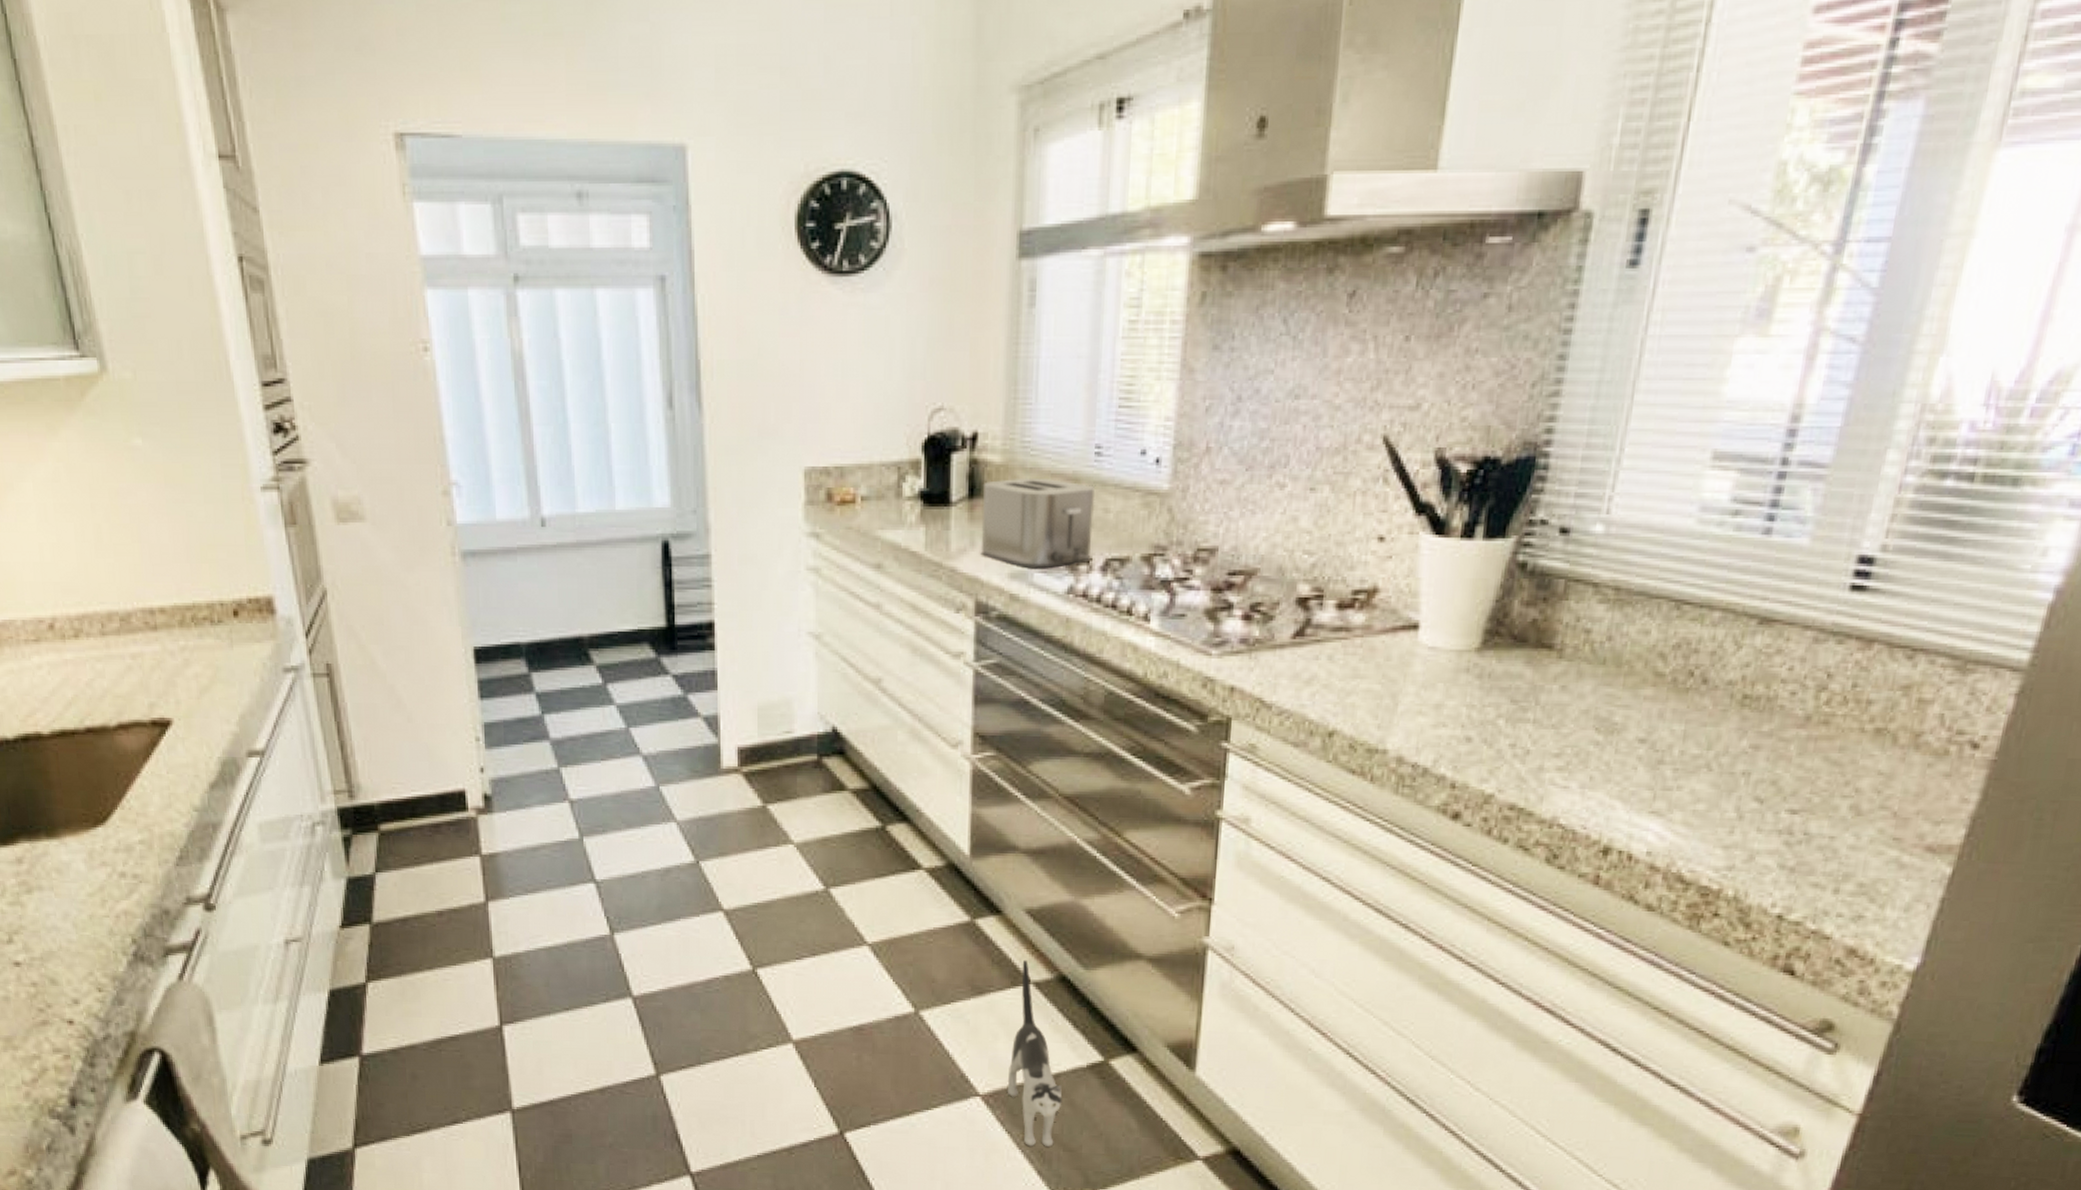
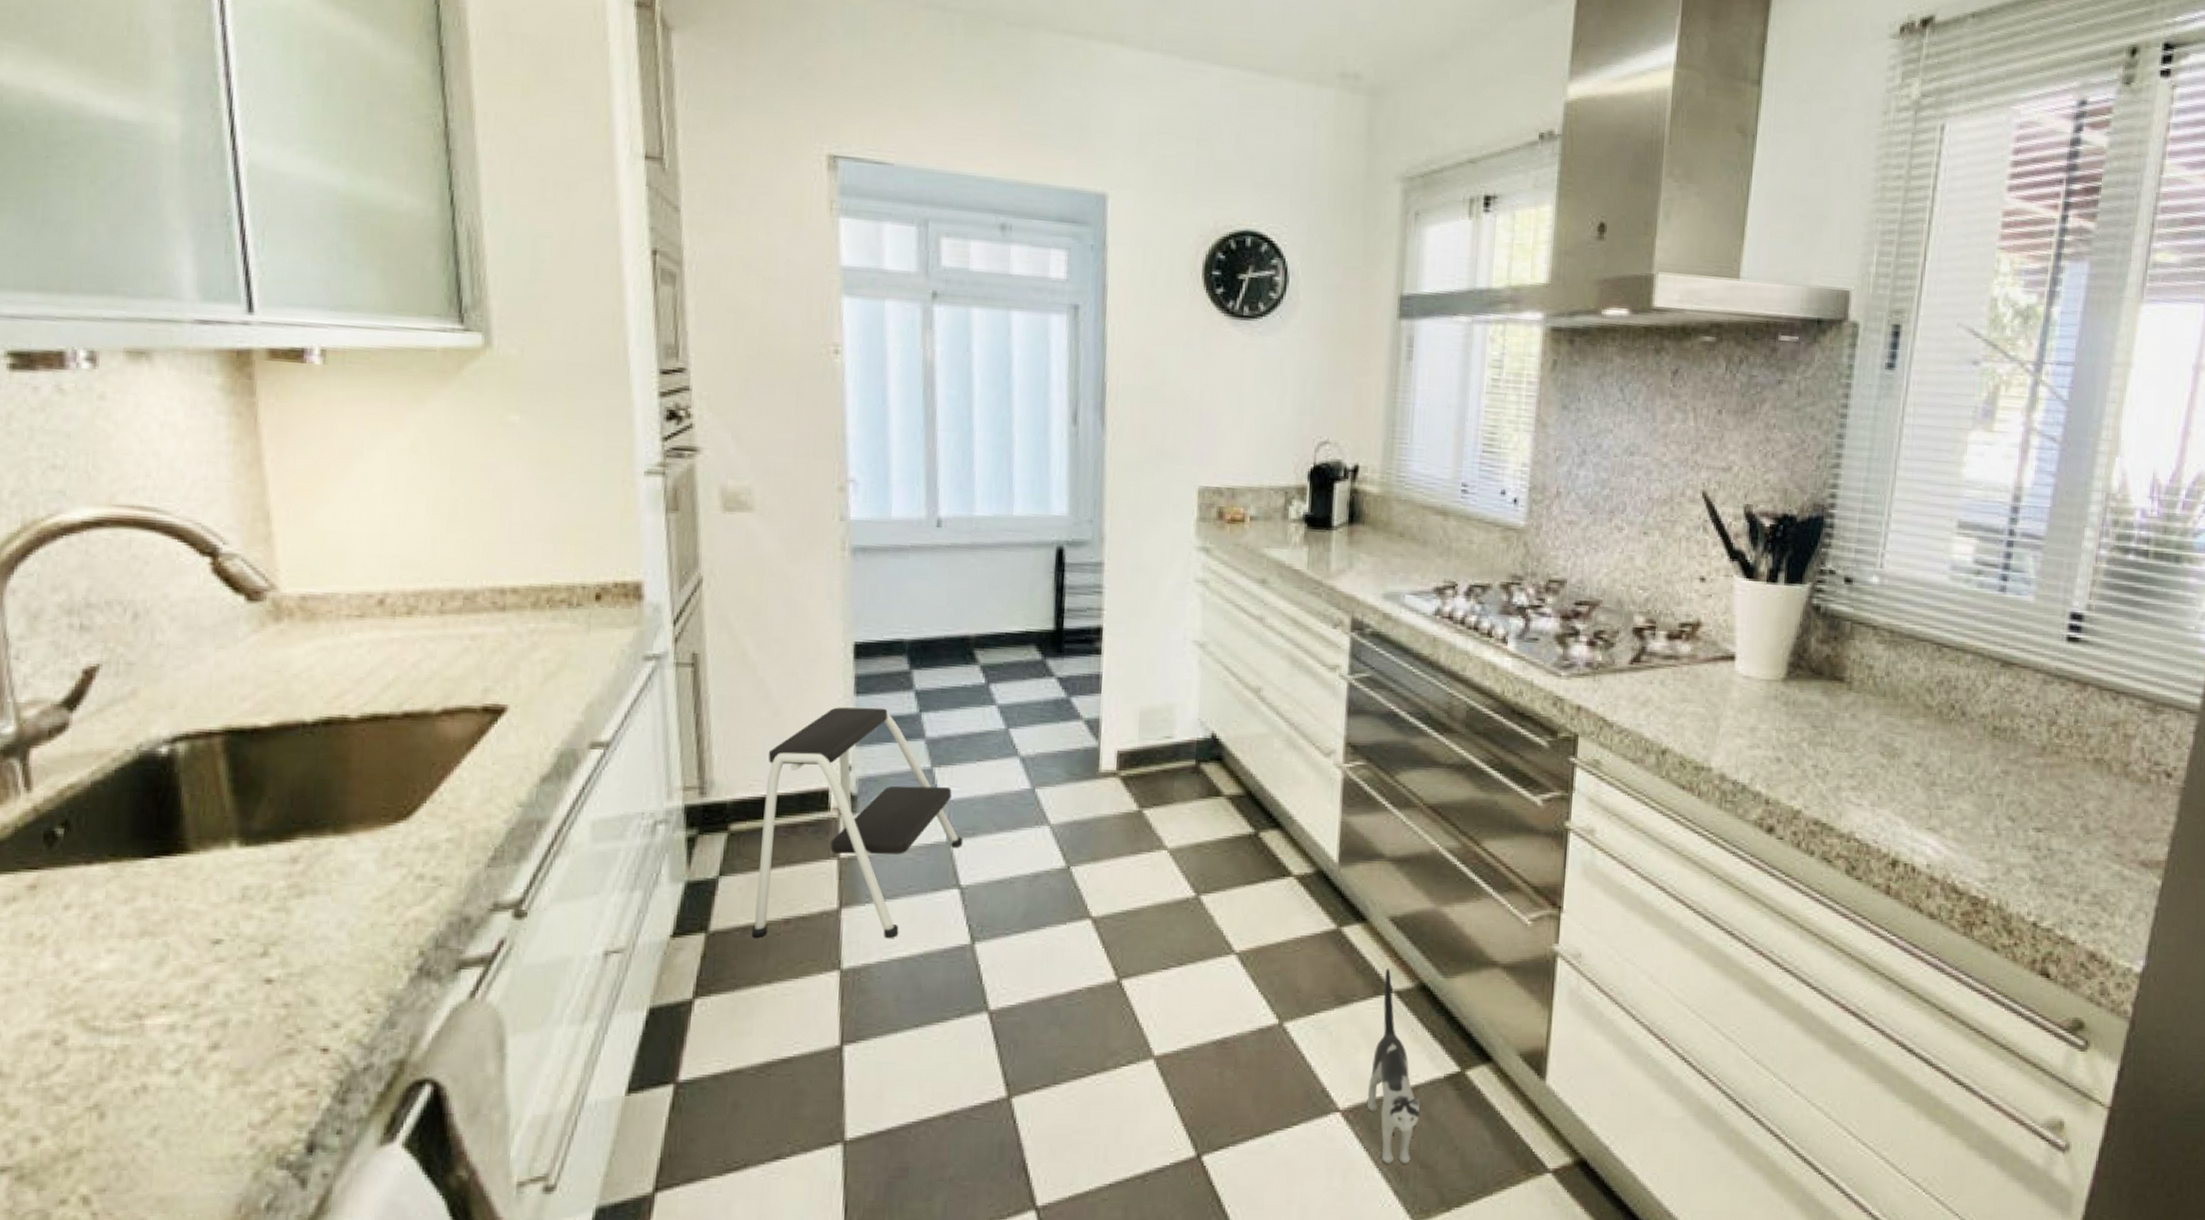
step stool: none [406,710,595,930] -> present [751,706,964,939]
toaster: present [980,479,1095,570] -> none [1358,509,1461,592]

